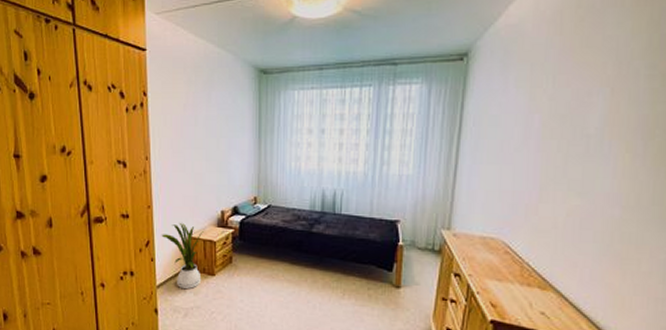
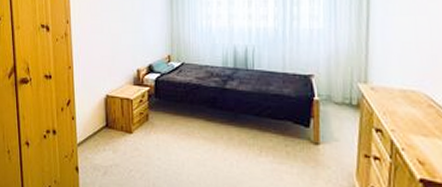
house plant: present [161,222,205,290] -> none [81,81,122,148]

